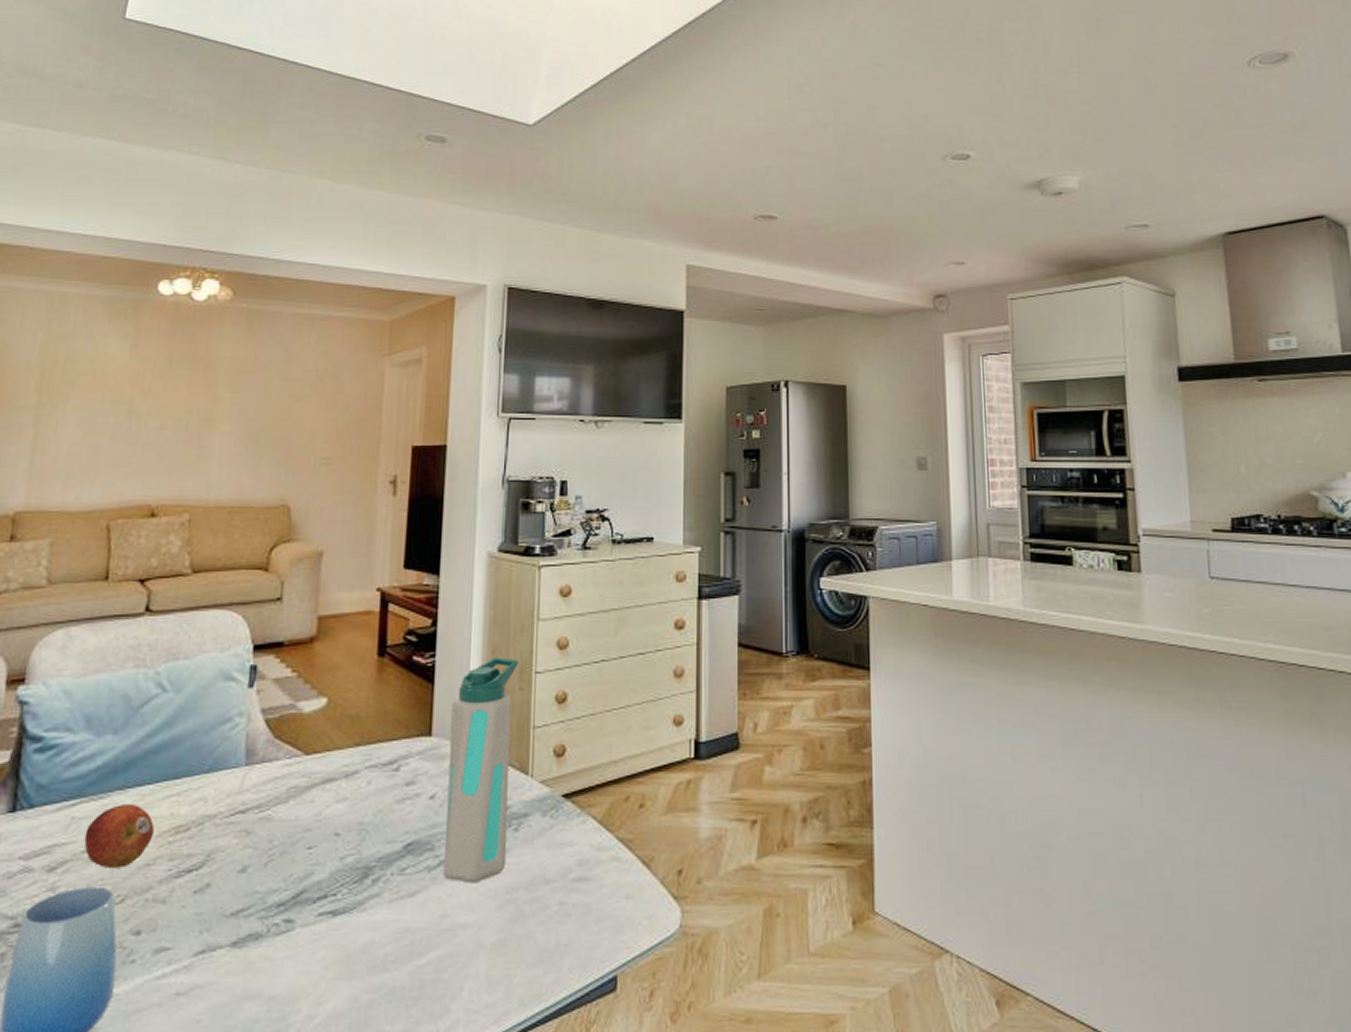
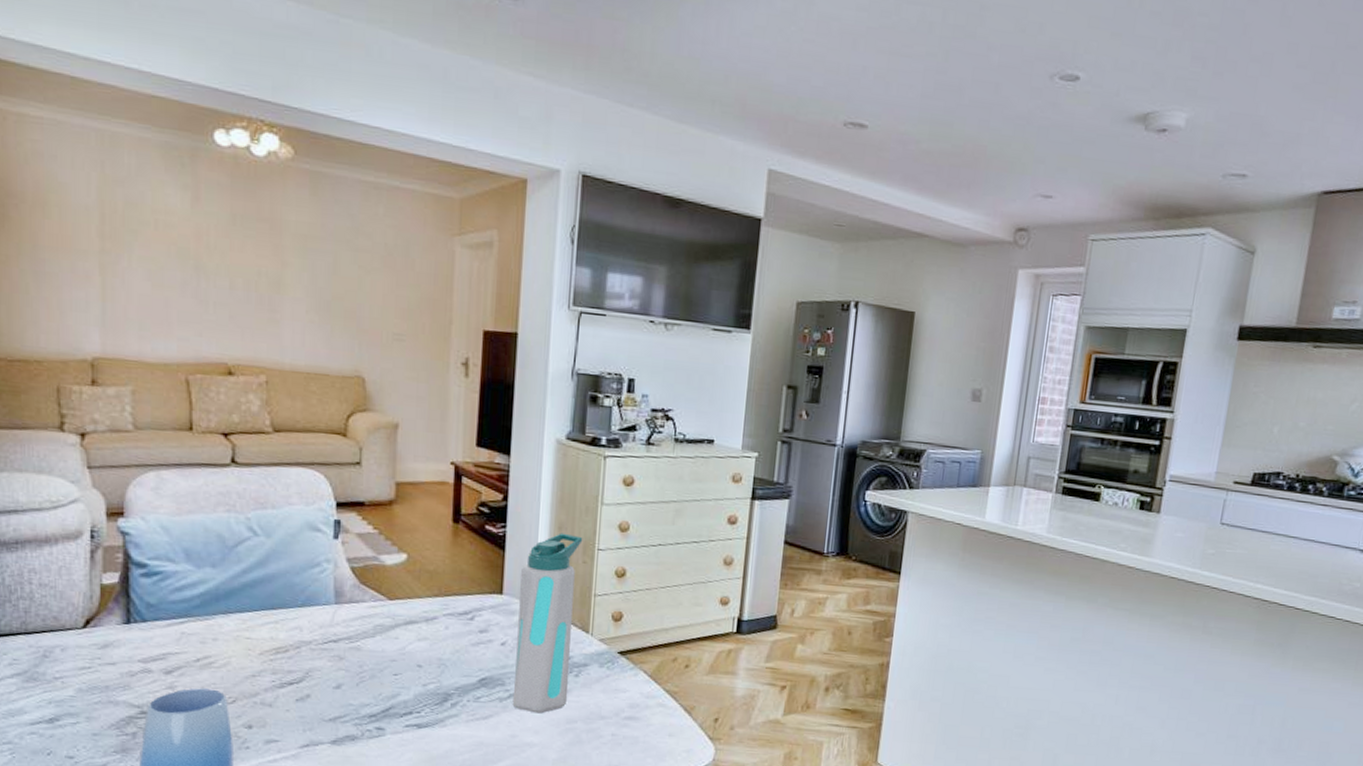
fruit: present [84,803,154,868] -> none [195,625,256,676]

